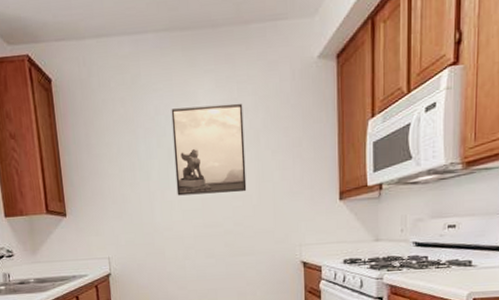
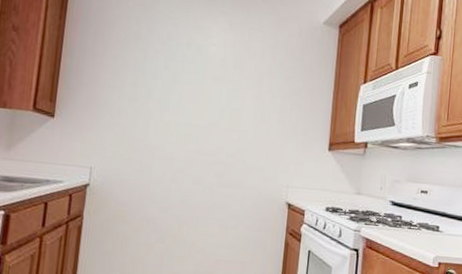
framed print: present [171,103,247,196] -> none [175,38,252,127]

